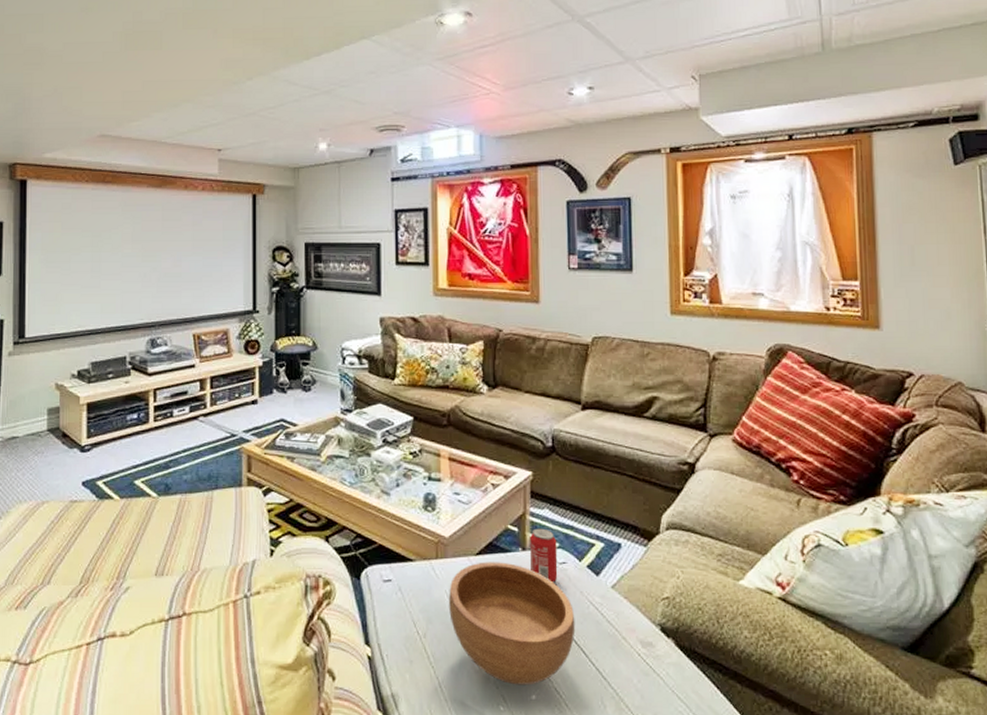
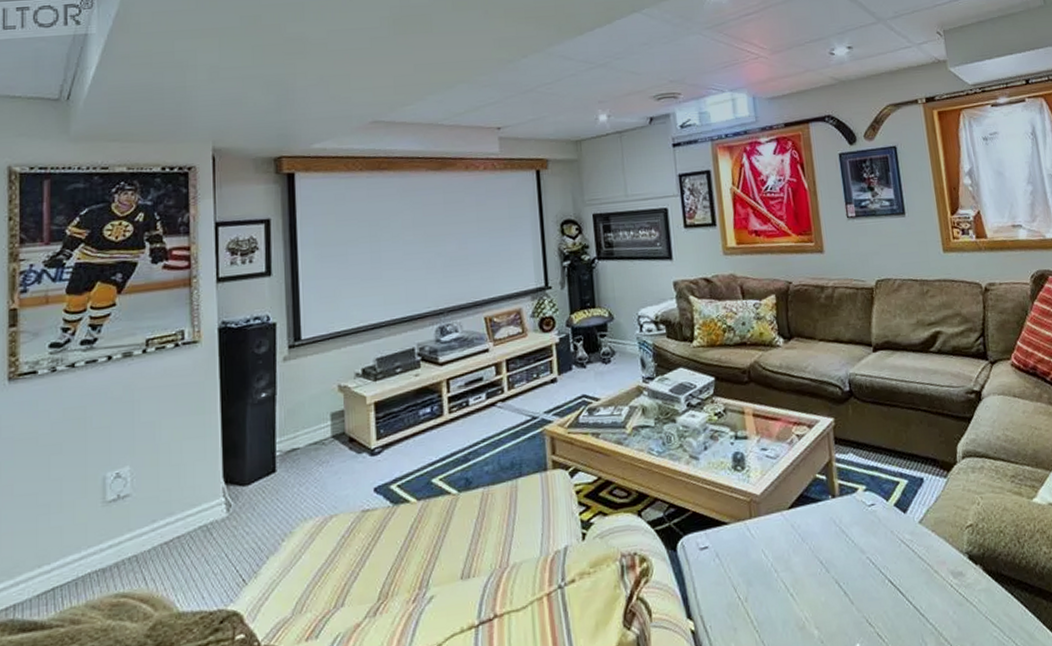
bowl: present [449,562,576,685] -> none [765,512,890,637]
beverage can: present [530,528,558,583] -> none [838,472,868,526]

